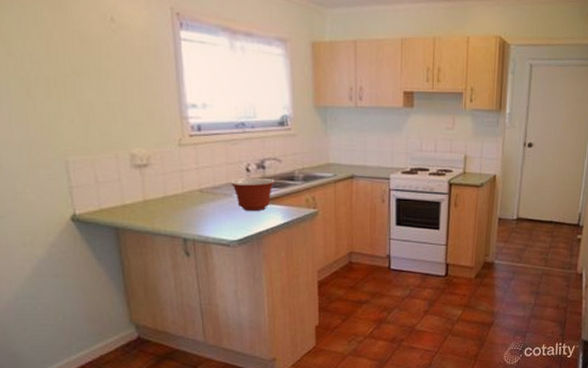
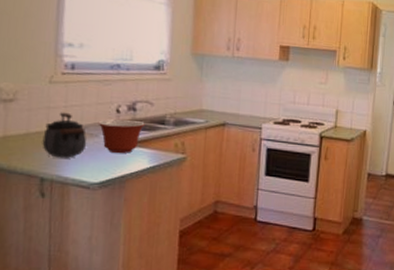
kettle: none [180,174,222,219] -> present [42,112,87,158]

